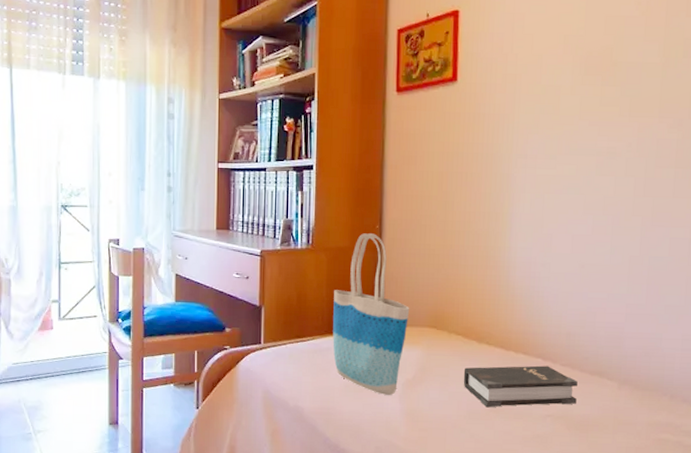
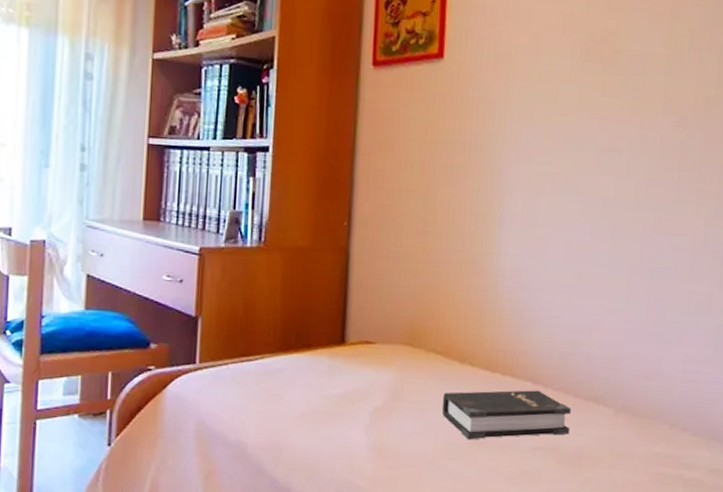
tote bag: present [333,233,410,396] -> none [286,231,382,427]

